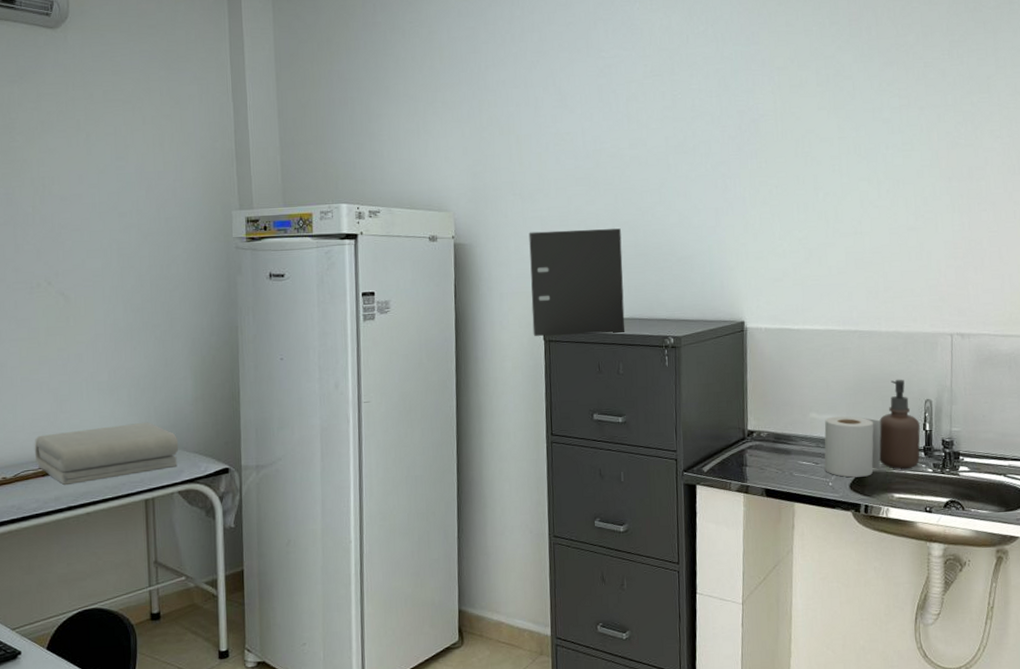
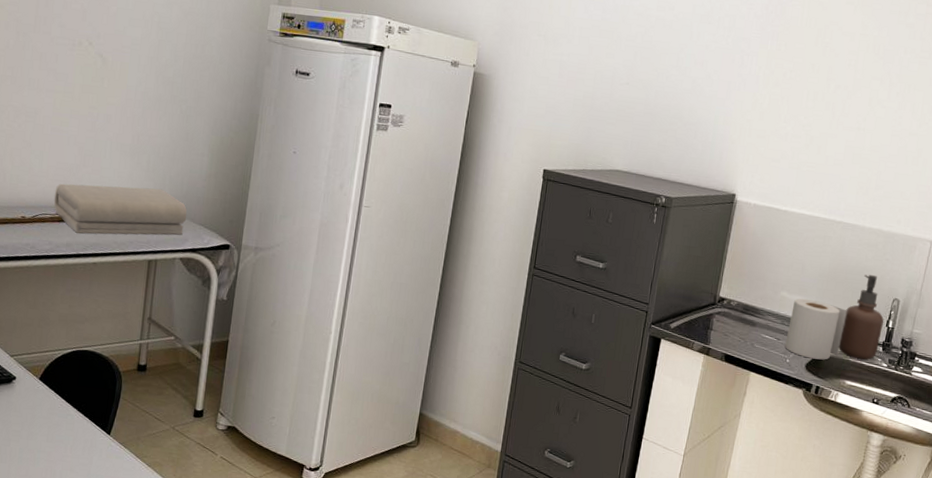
binder: present [529,228,625,337] -> none [533,74,635,184]

